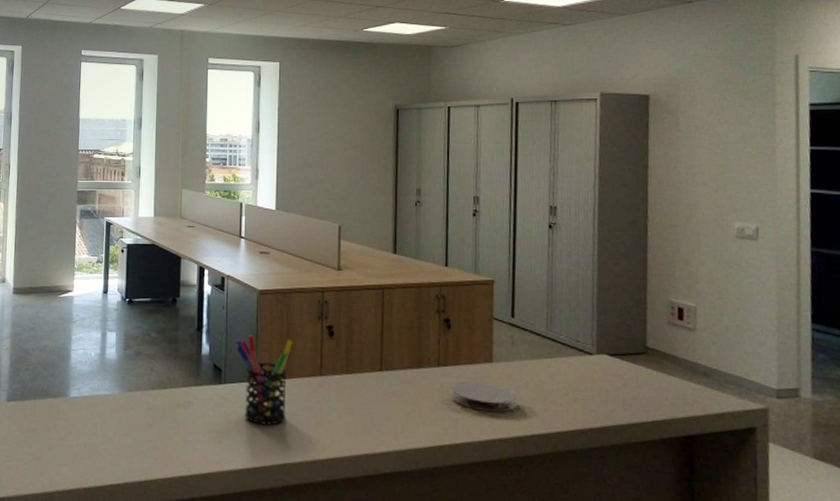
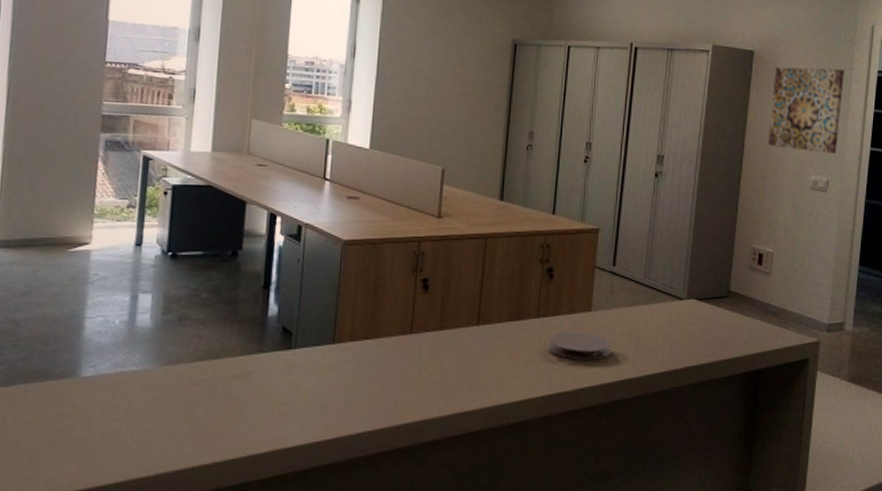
pen holder: present [236,335,293,425] -> none [312,292,381,392]
wall art: none [675,106,766,198] -> present [767,67,844,154]

